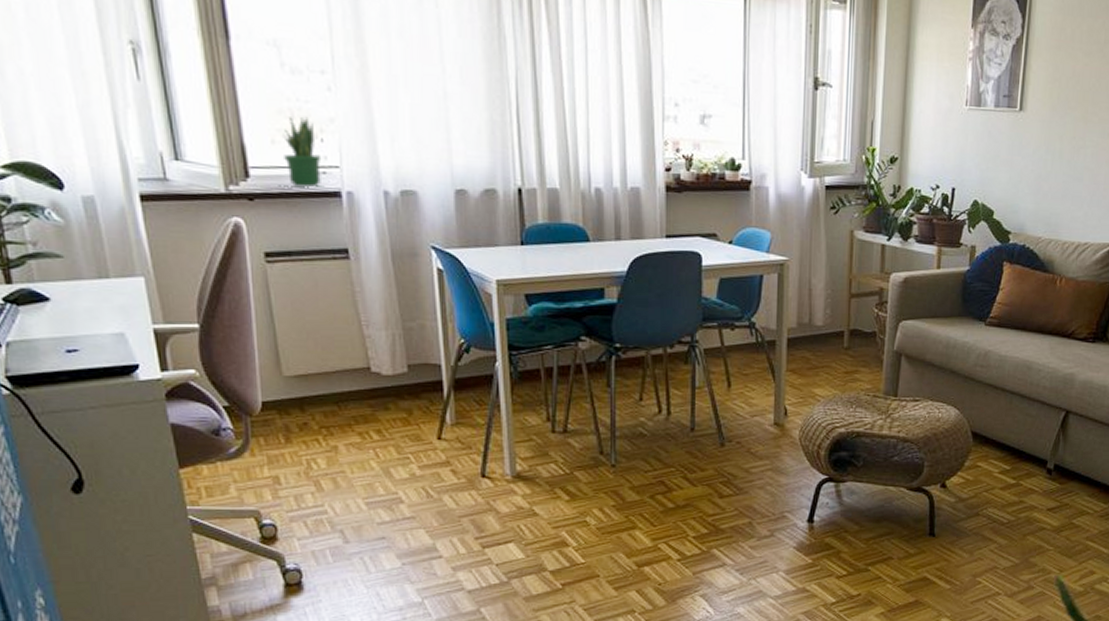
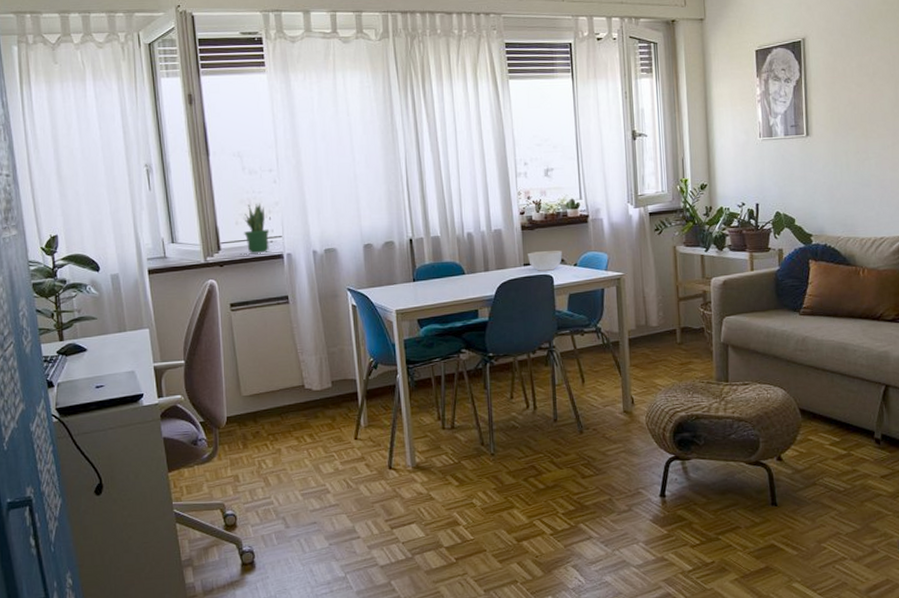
bowl: none [671,220,715,248] -> present [527,249,562,272]

